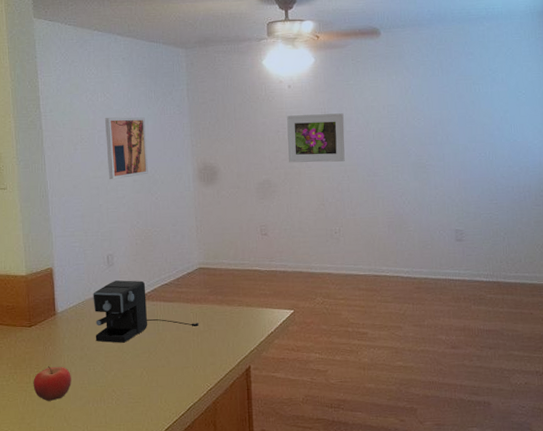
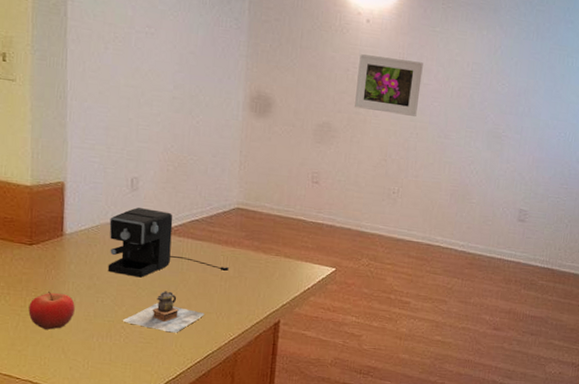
wall art: present [104,117,148,180] -> none [143,17,195,93]
teapot: none [112,352,183,390] -> present [122,291,205,333]

